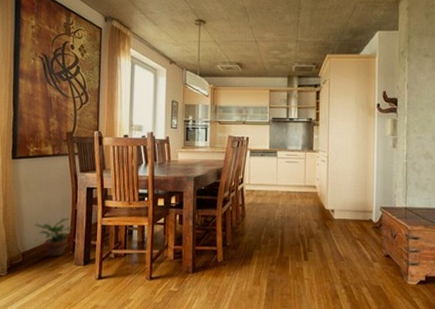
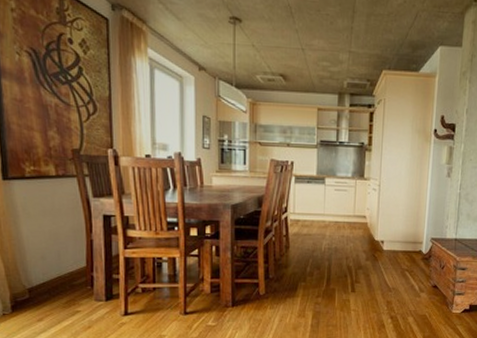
potted plant: present [34,217,74,257] -> none [40,248,90,293]

